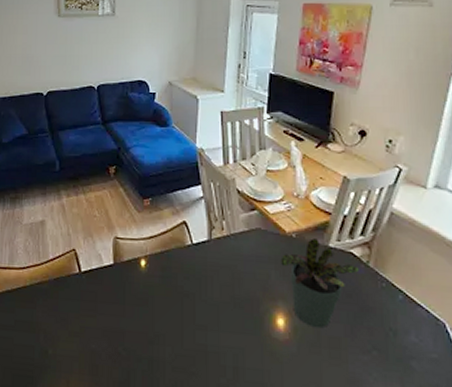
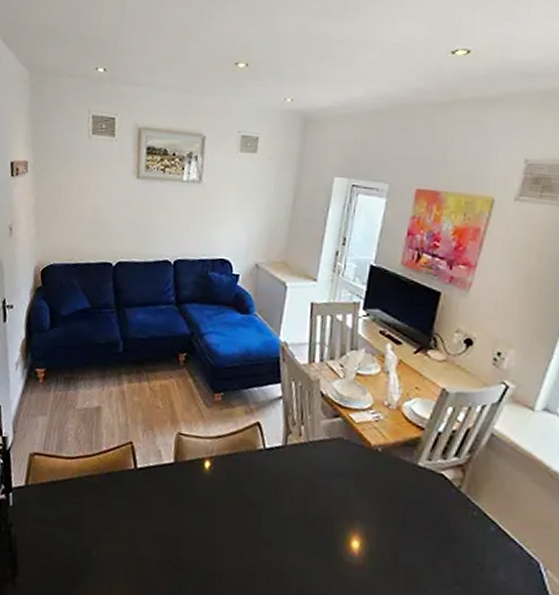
potted plant: present [280,238,360,329] -> none [362,455,450,556]

